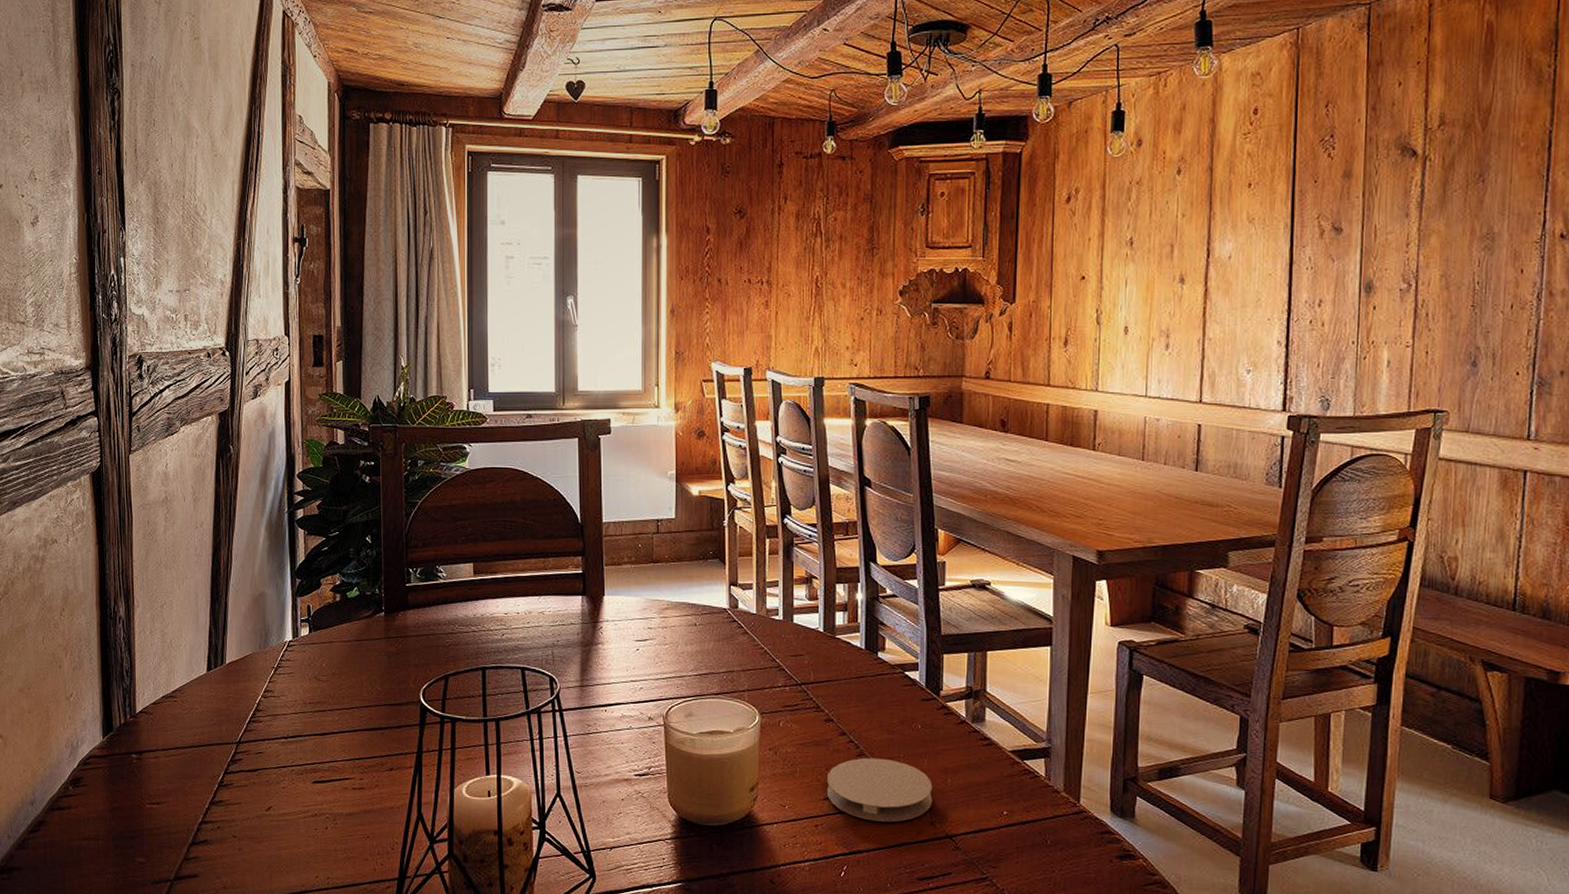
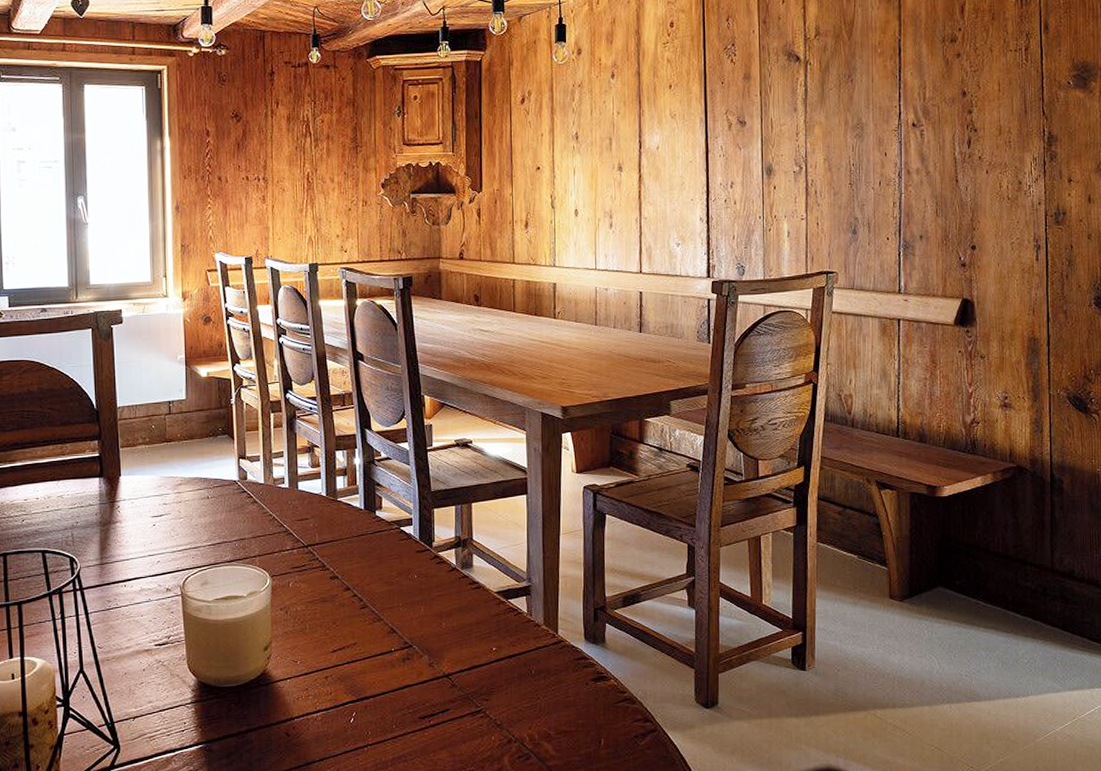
coaster: present [827,757,933,822] -> none [335,609,430,668]

